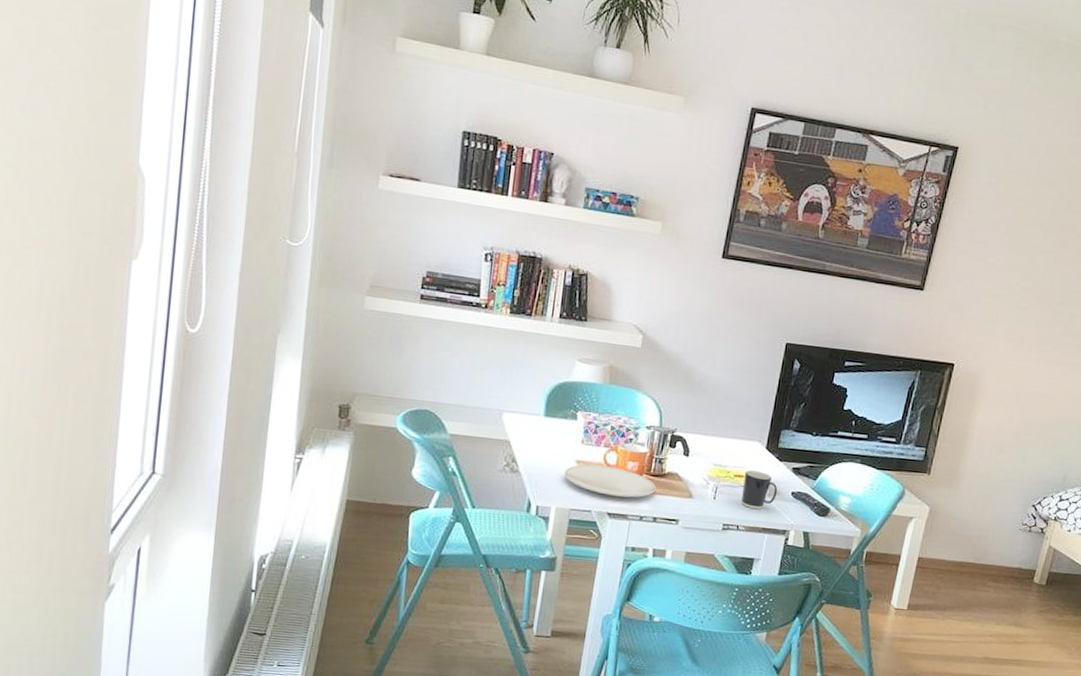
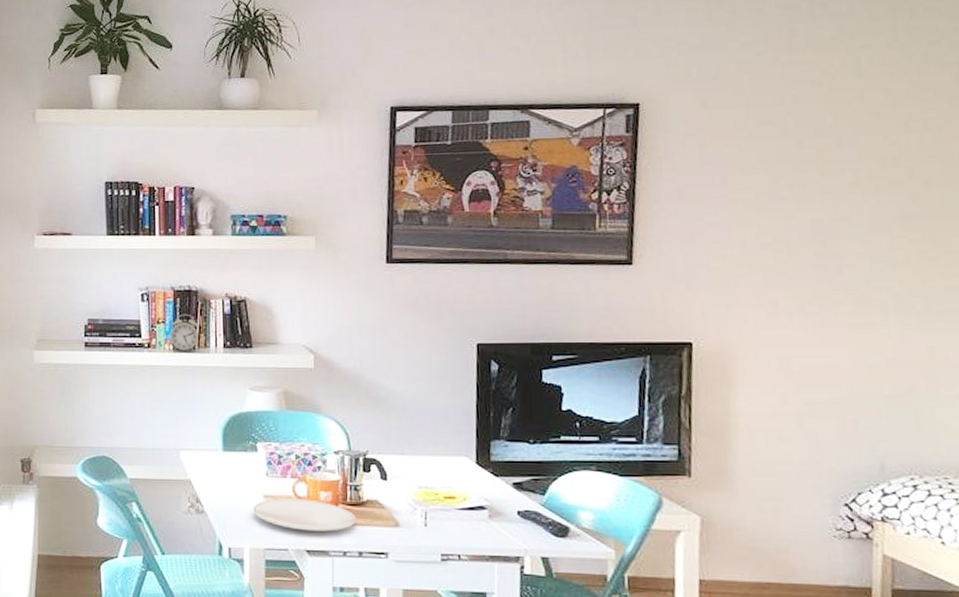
alarm clock: none [508,279,538,317] -> present [170,313,198,351]
mug: present [741,470,778,510] -> none [456,490,500,535]

